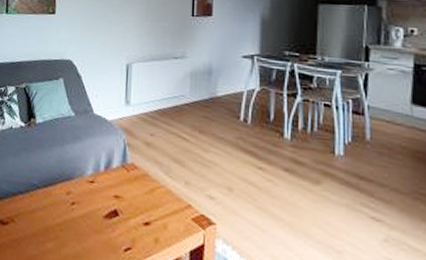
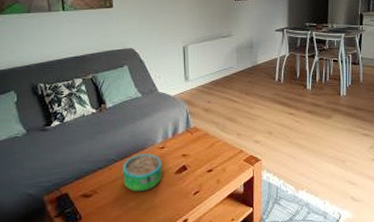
decorative bowl: none [43,184,90,233] -> present [123,153,162,192]

